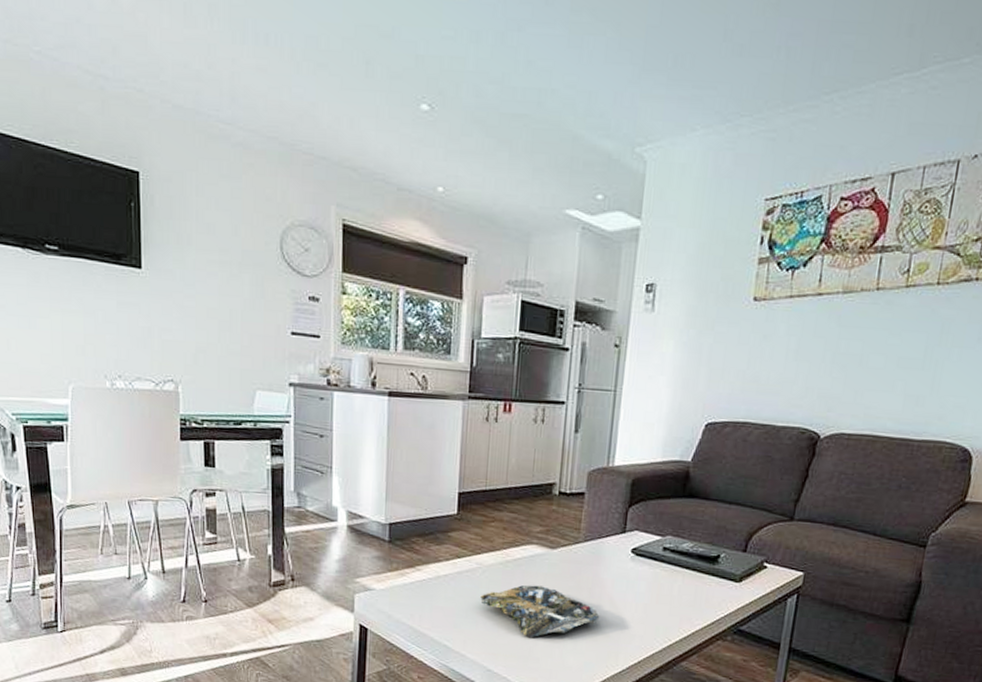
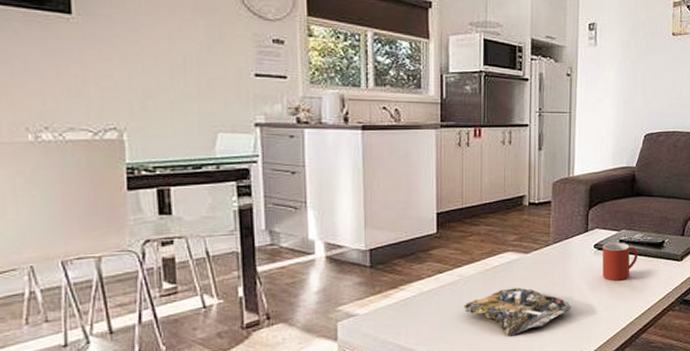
mug: none [639,549,685,595] -> present [602,242,638,281]

